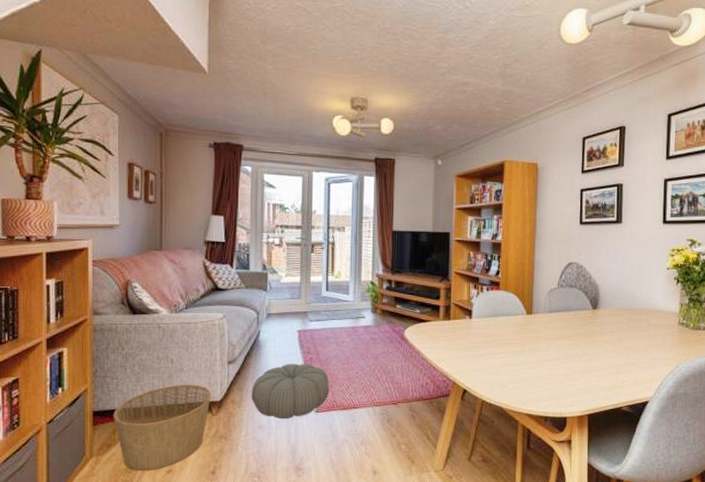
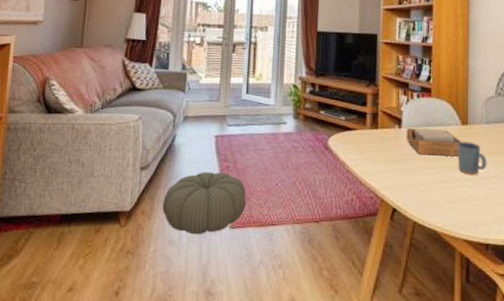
basket: present [113,384,211,470] -> none [17,190,121,288]
napkin holder: none [476,318,527,343] -> present [406,127,462,157]
mug: none [522,329,549,358] -> present [457,141,487,174]

